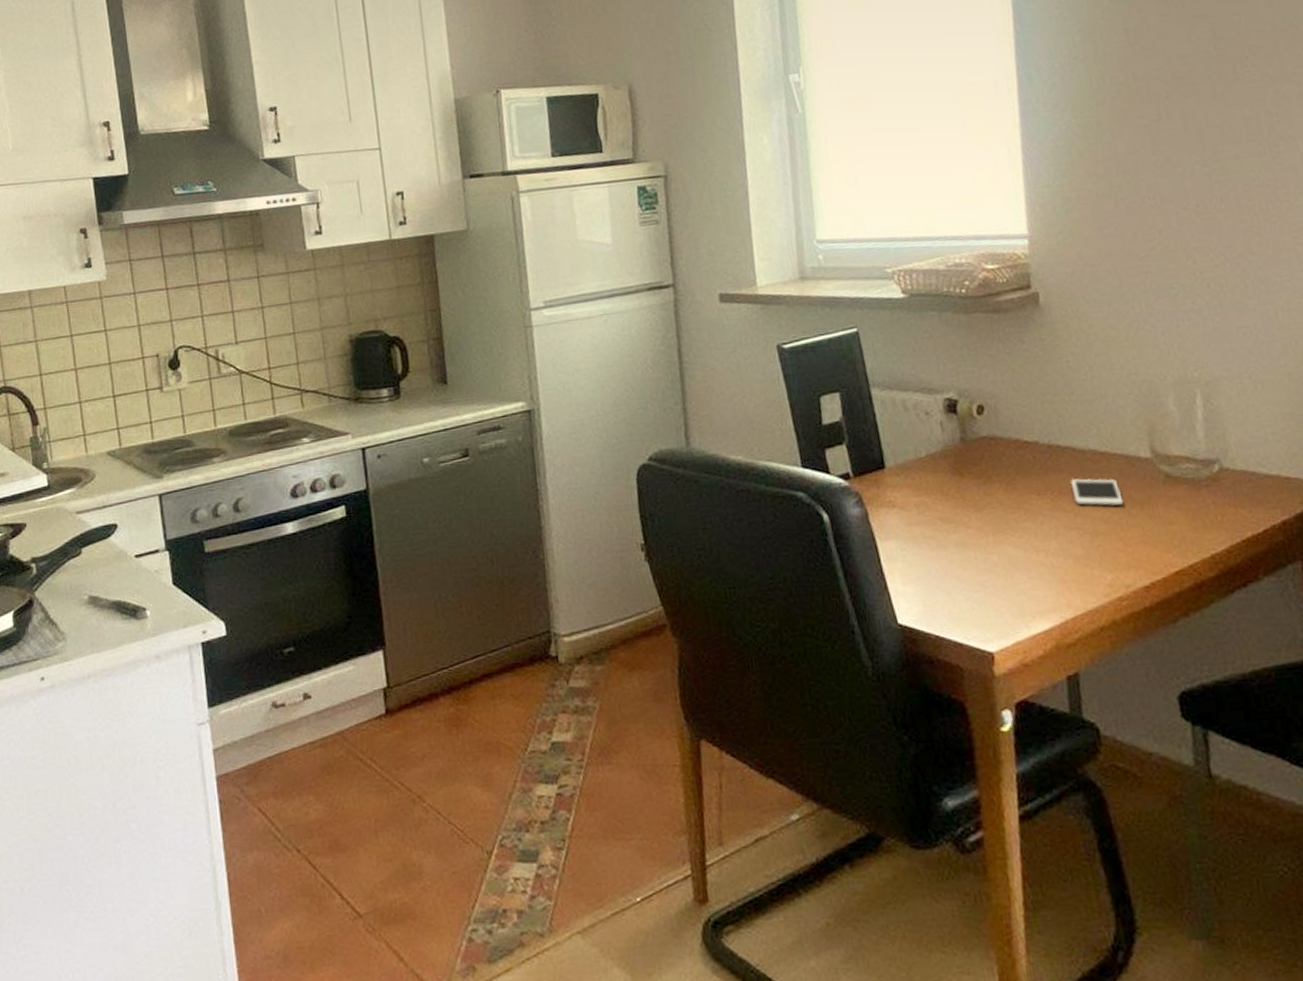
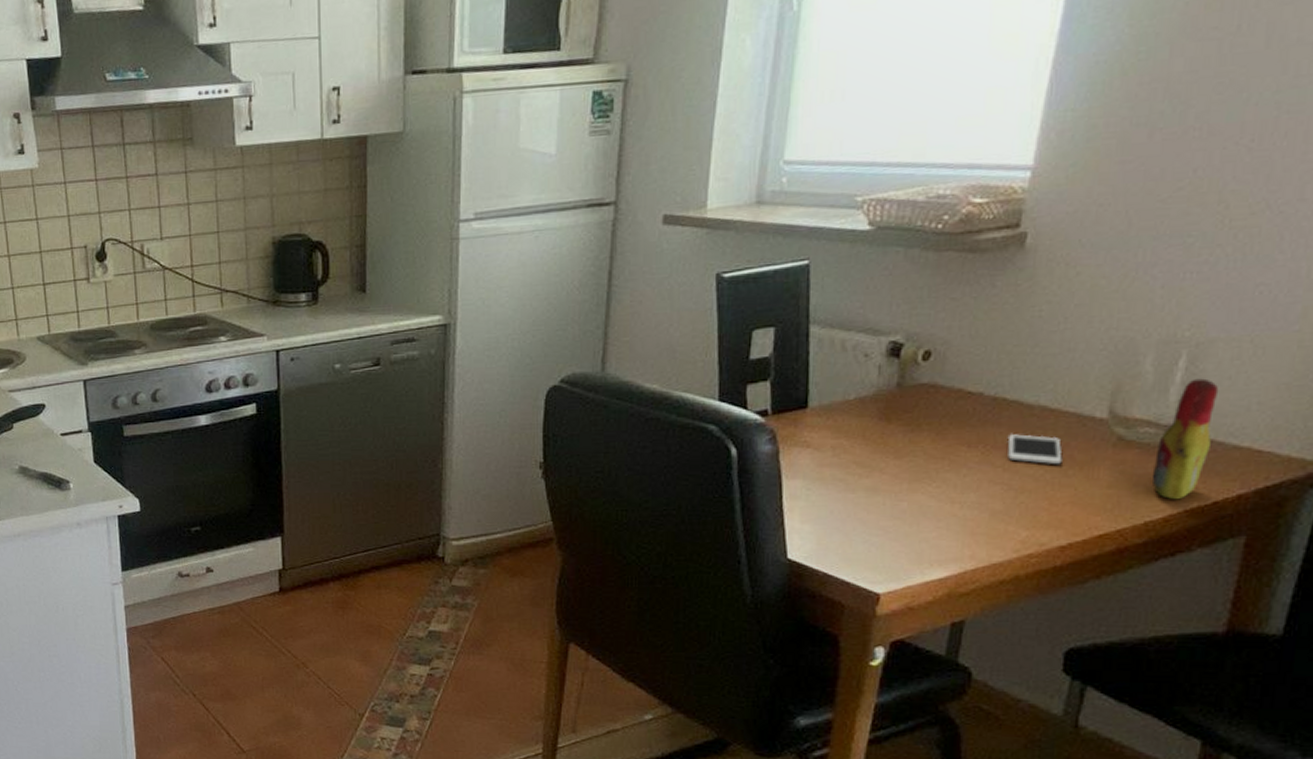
bottle: none [1200,414,1246,531] -> present [1151,378,1219,500]

